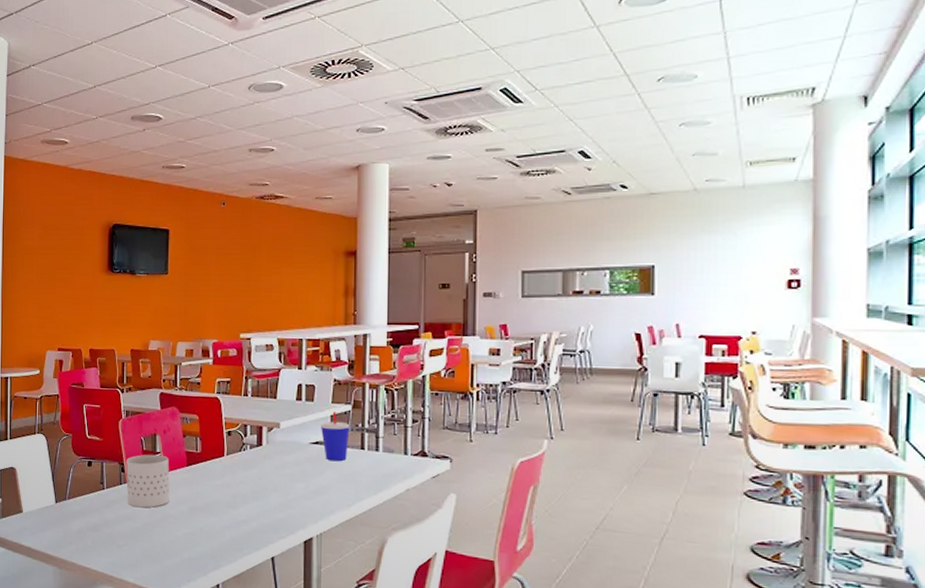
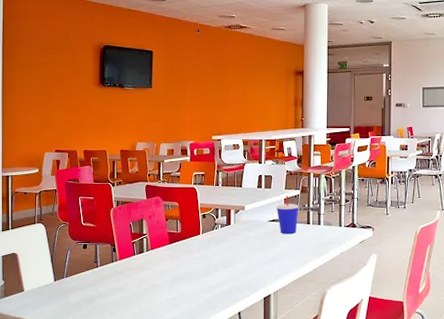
mug: present [125,454,170,508] -> none [116,236,155,280]

